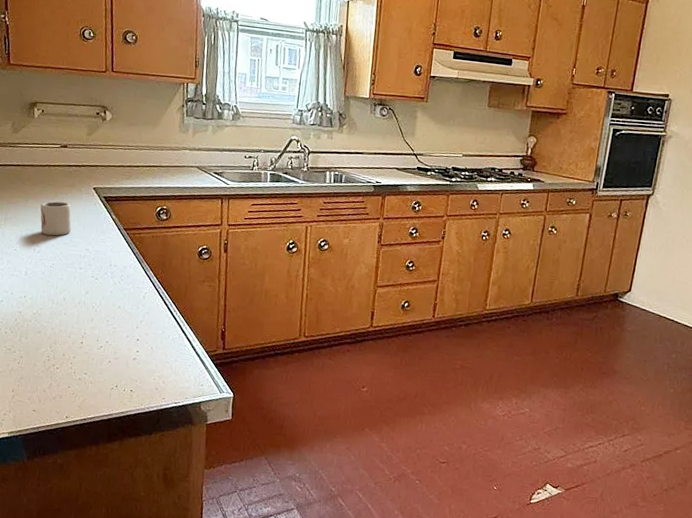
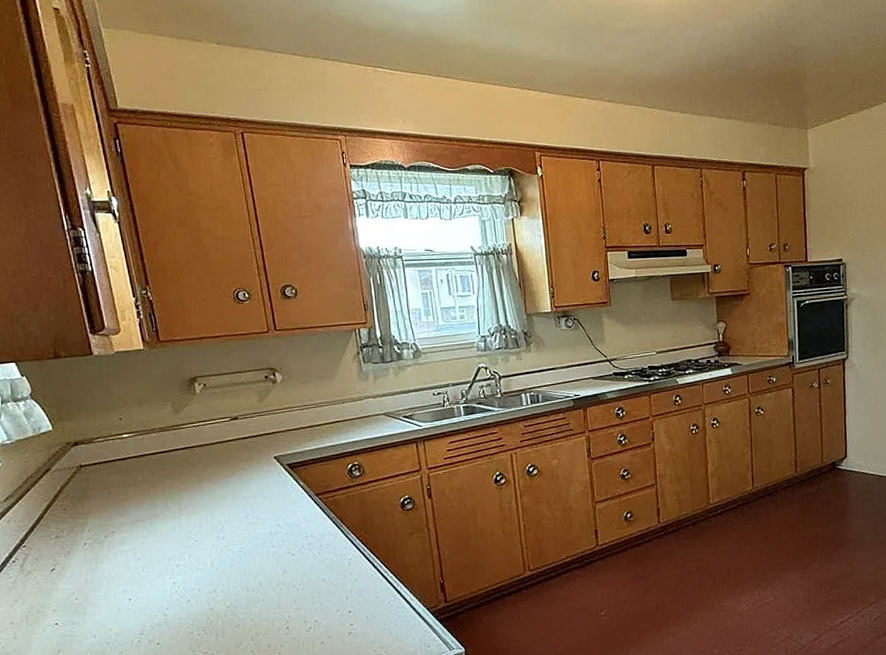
cup: present [40,201,72,236] -> none [217,477,256,518]

